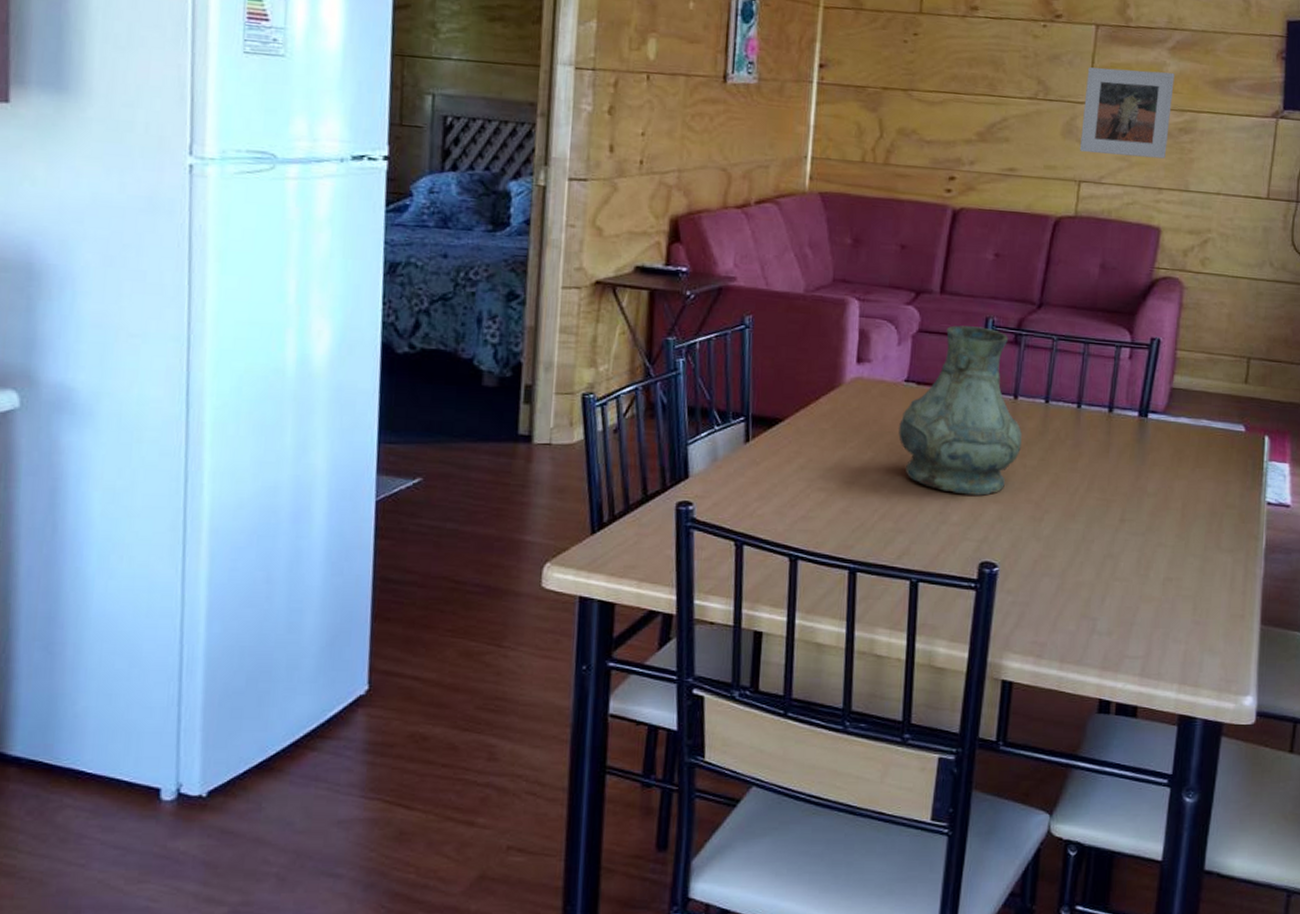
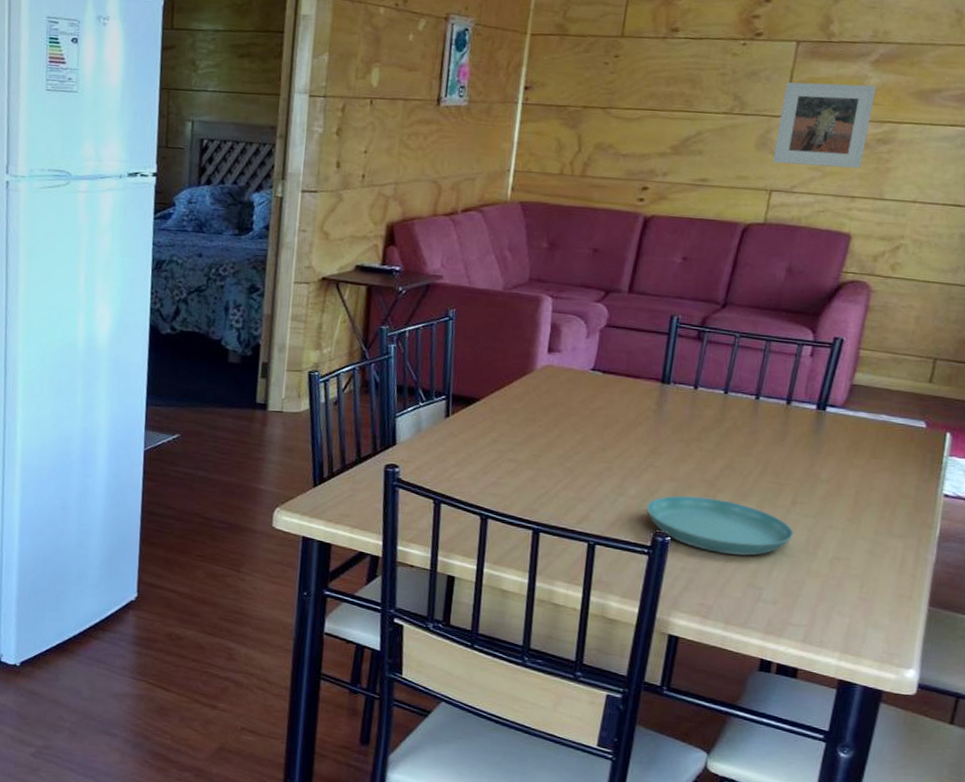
vase: present [898,325,1022,496] -> none [583,321,700,474]
saucer: none [971,519,1124,583] -> present [647,495,794,556]

